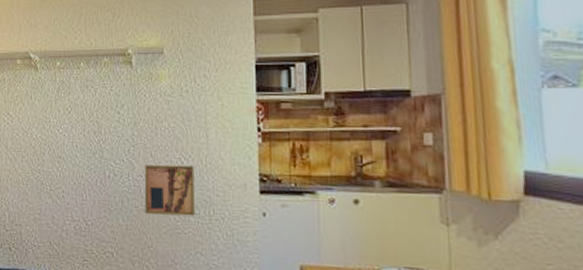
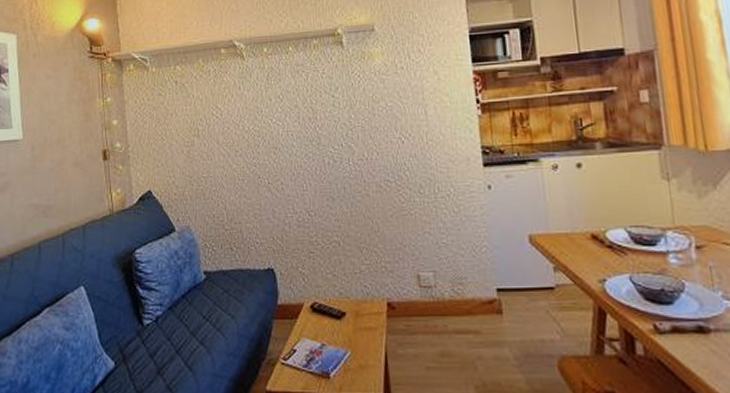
wall art: present [144,164,196,216] -> none [364,144,421,199]

